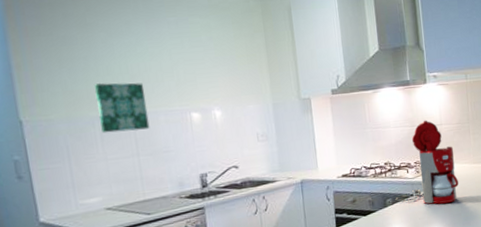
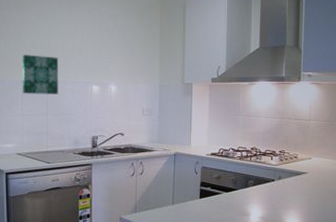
coffee maker: present [395,120,459,204] -> none [257,114,320,192]

